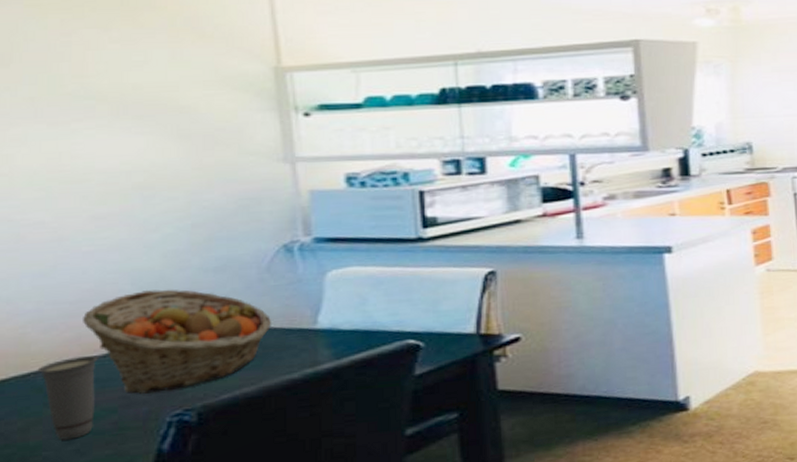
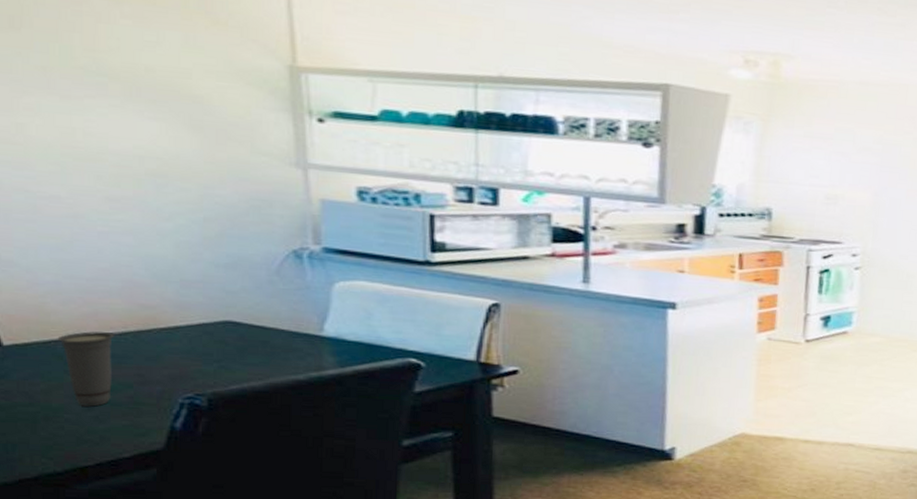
fruit basket: present [83,289,271,394] -> none [99,276,279,375]

